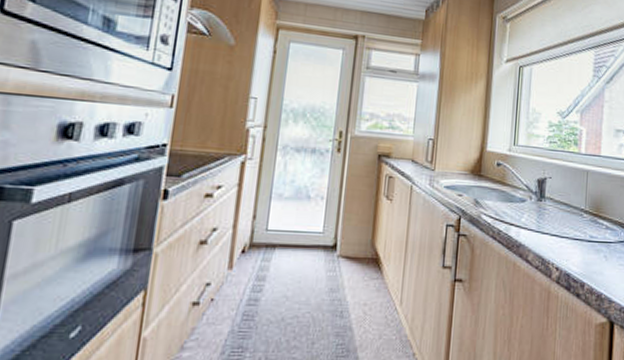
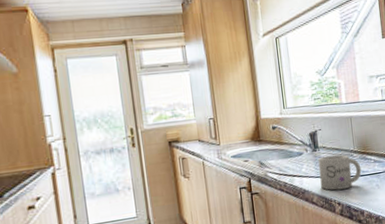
mug: none [540,209,590,253] -> present [318,154,362,190]

